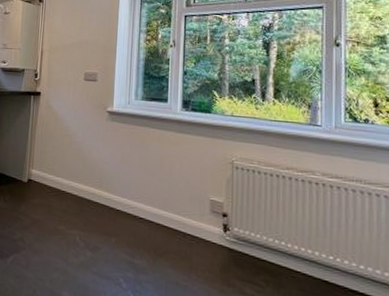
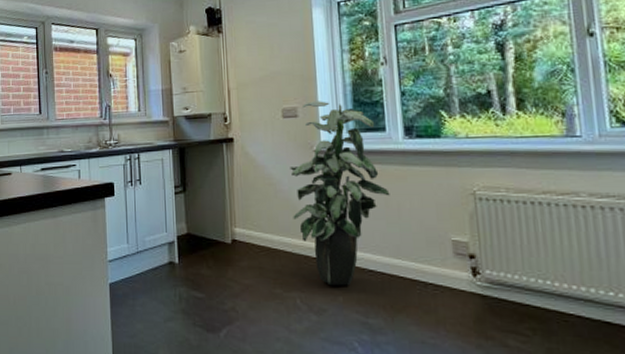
indoor plant: none [82,70,165,230] -> present [290,101,390,286]

